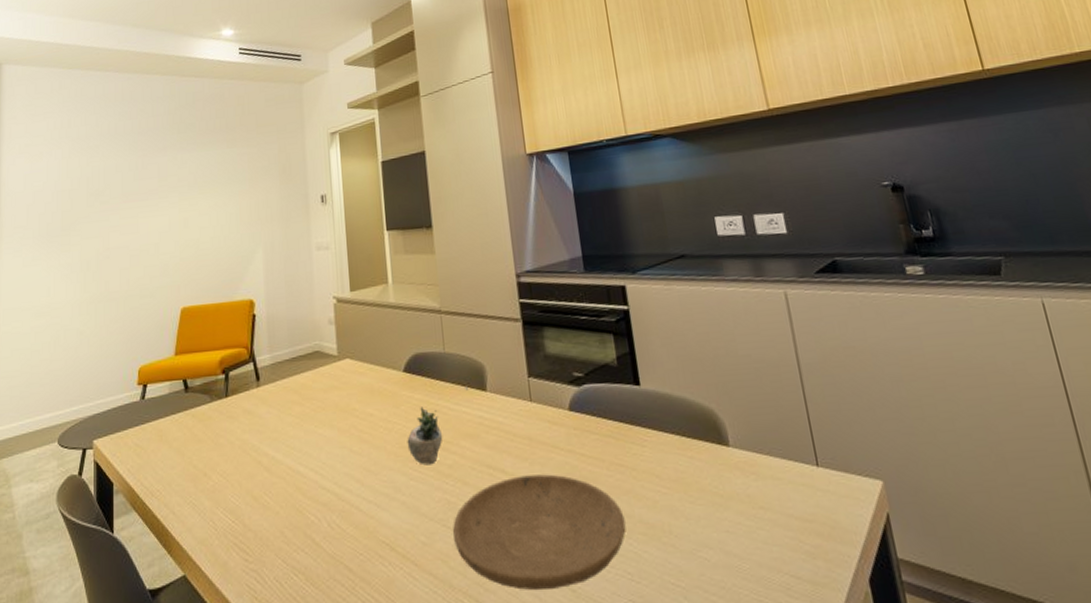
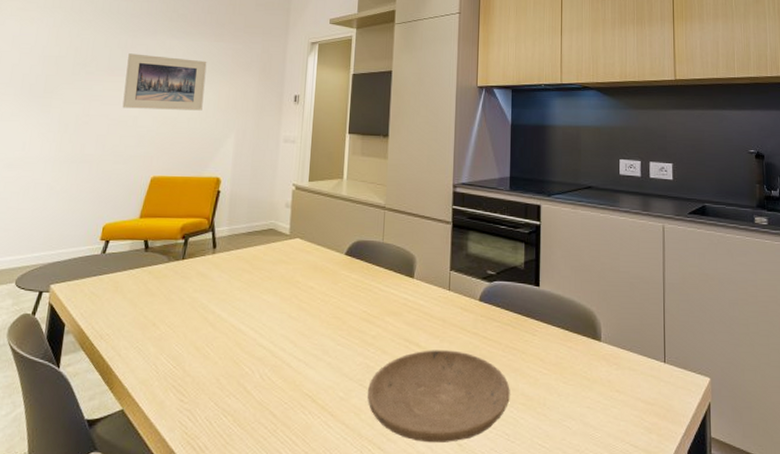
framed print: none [141,171,225,236] -> present [122,53,207,111]
succulent plant: present [407,387,468,466] -> none [339,273,398,334]

